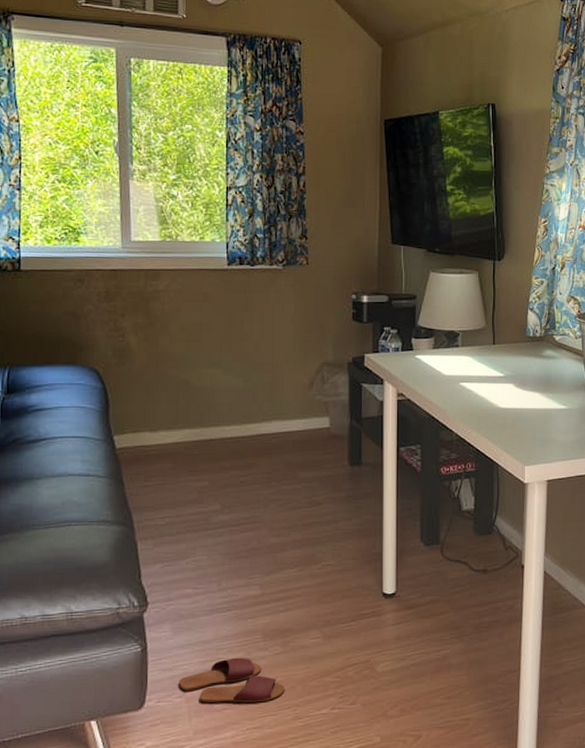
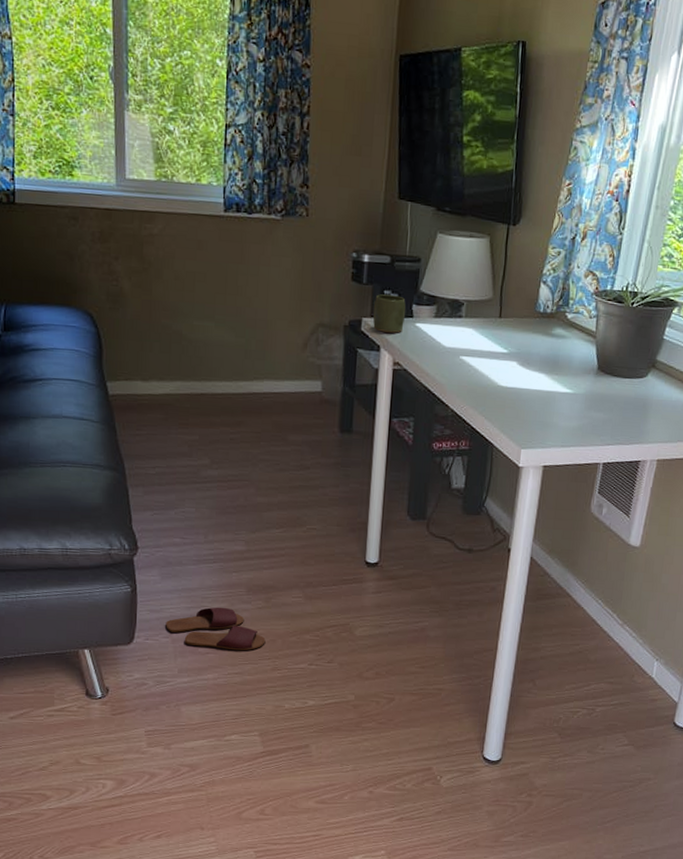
mug: none [374,331,406,366] -> present [372,294,406,333]

